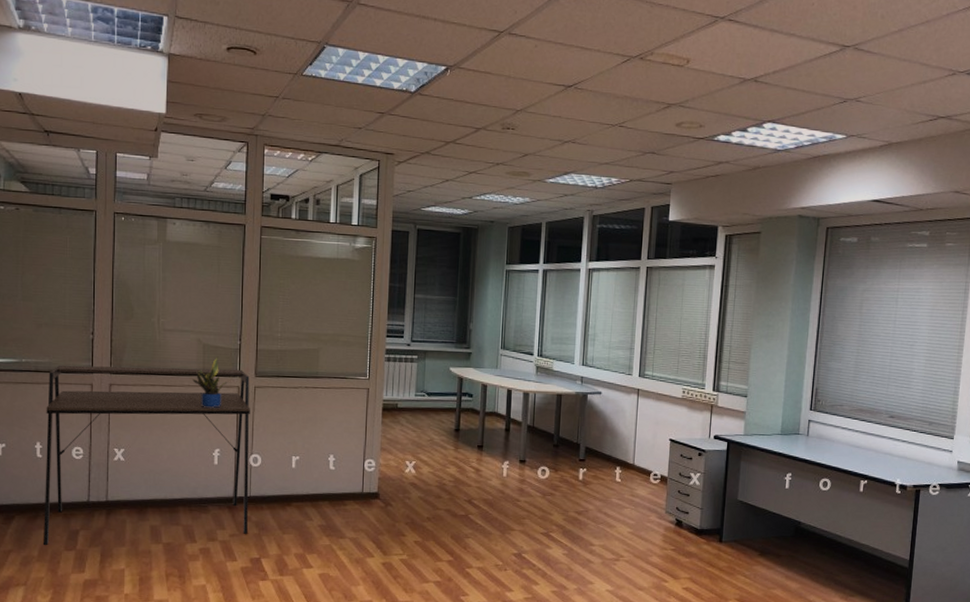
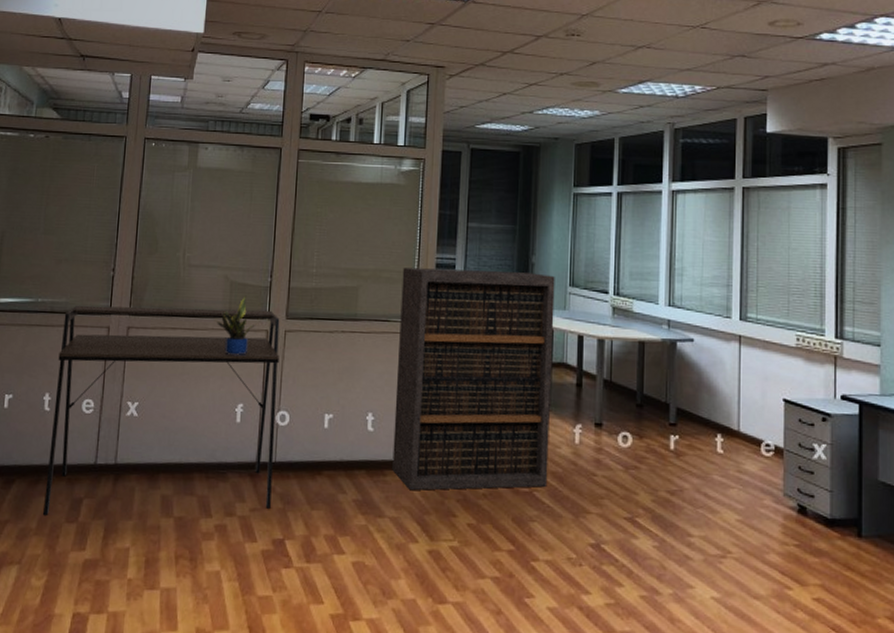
bookshelf: none [351,332,489,517] -> present [392,267,555,491]

